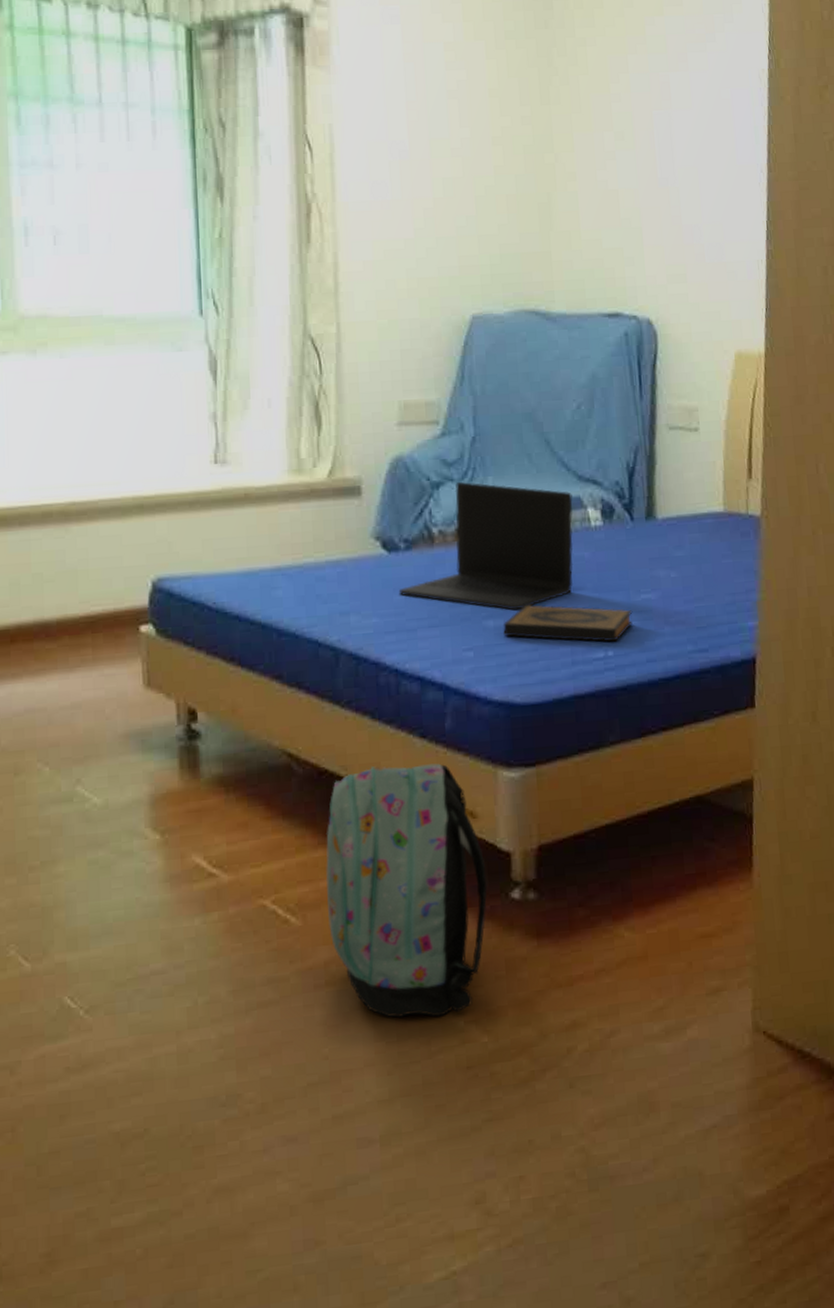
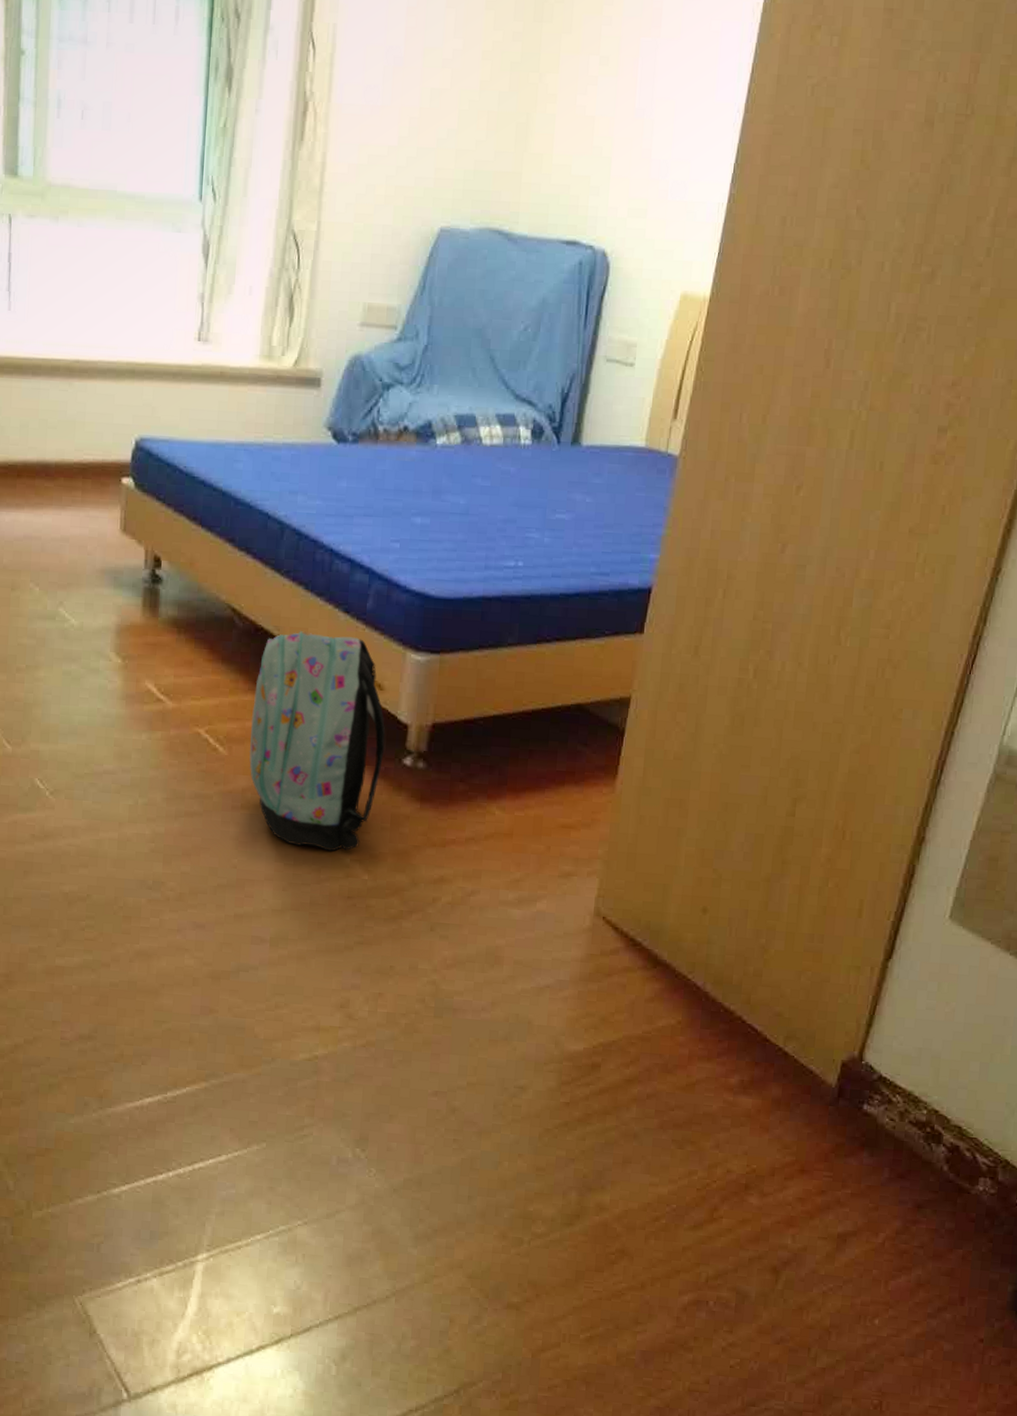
laptop: present [398,481,574,611] -> none [342,386,508,512]
hardback book: present [503,604,633,643] -> none [428,509,546,554]

